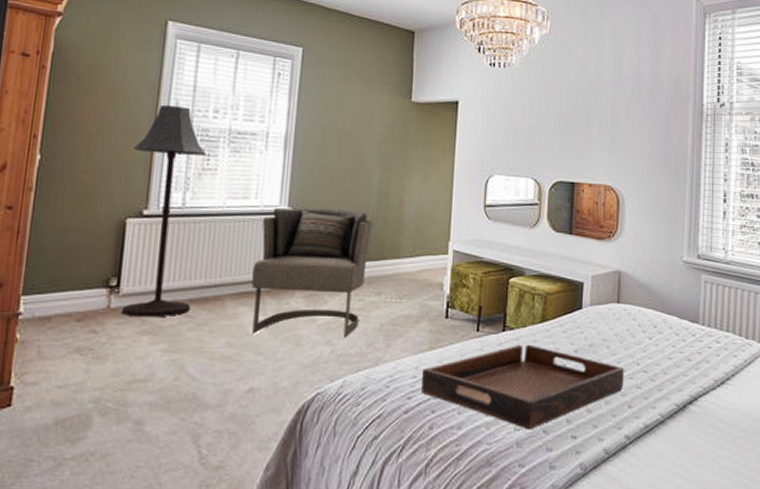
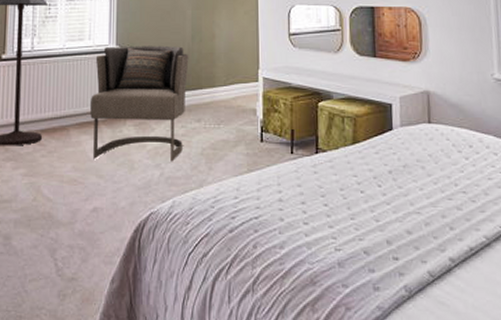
serving tray: present [421,344,624,430] -> none [243,165,443,251]

